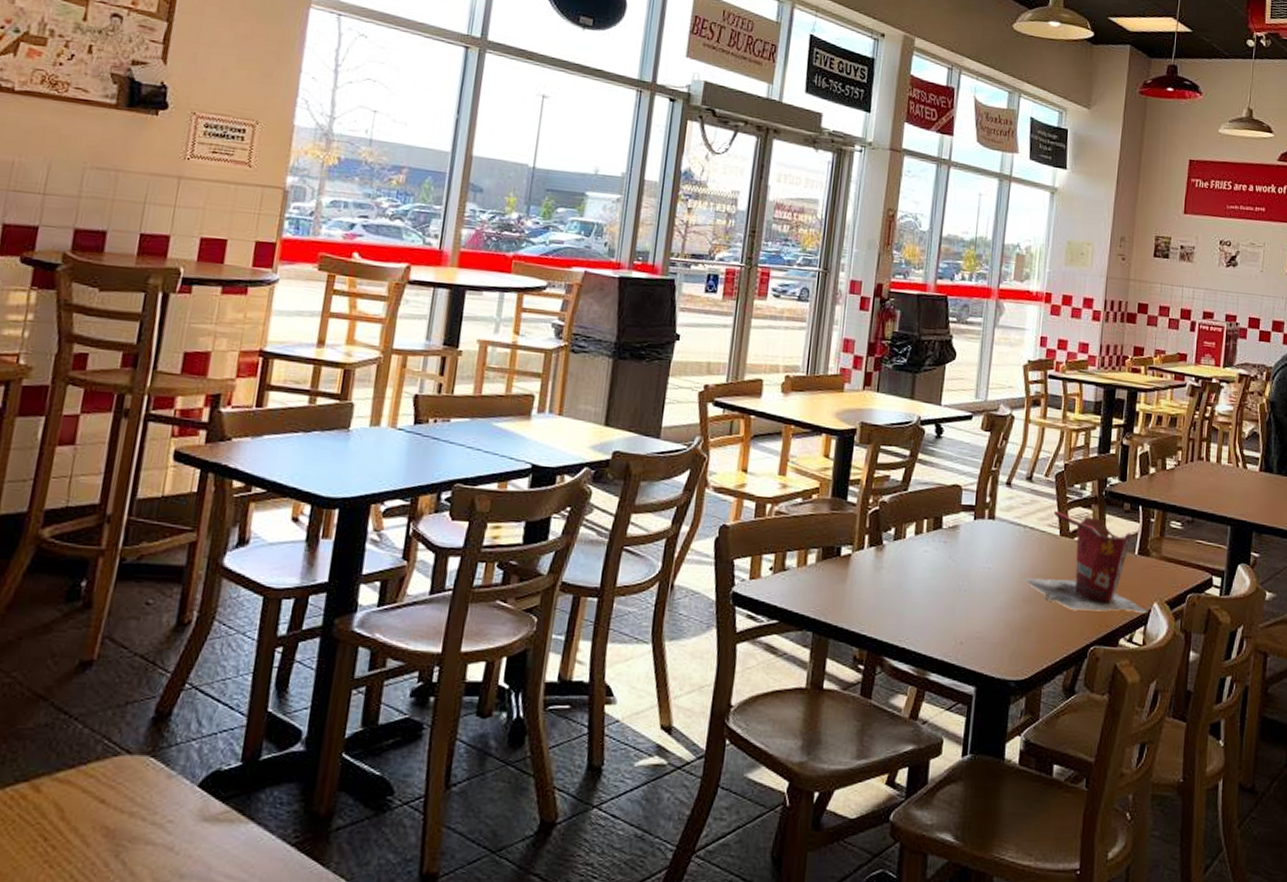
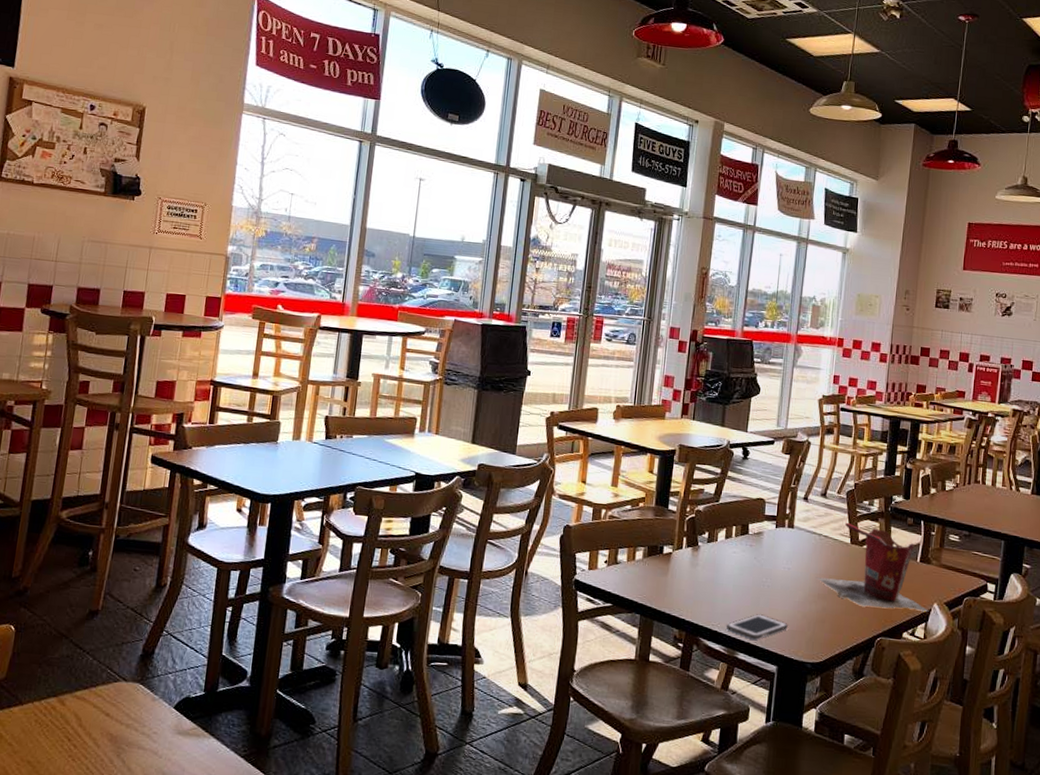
cell phone: none [916,625,988,656] -> present [727,614,788,640]

